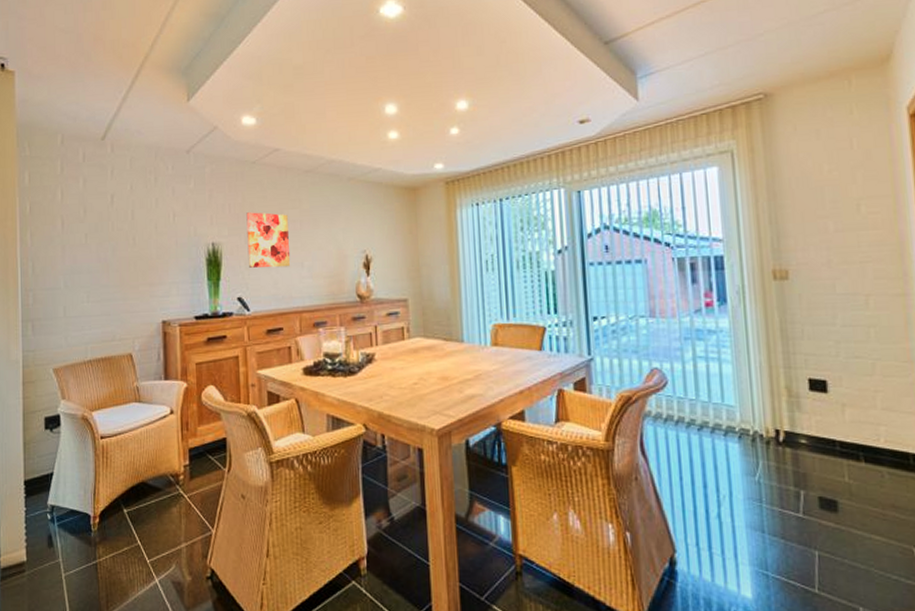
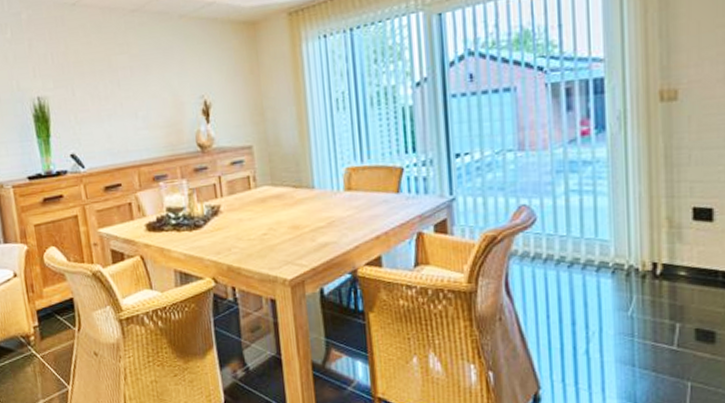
wall art: present [246,212,290,268] -> none [71,60,123,122]

